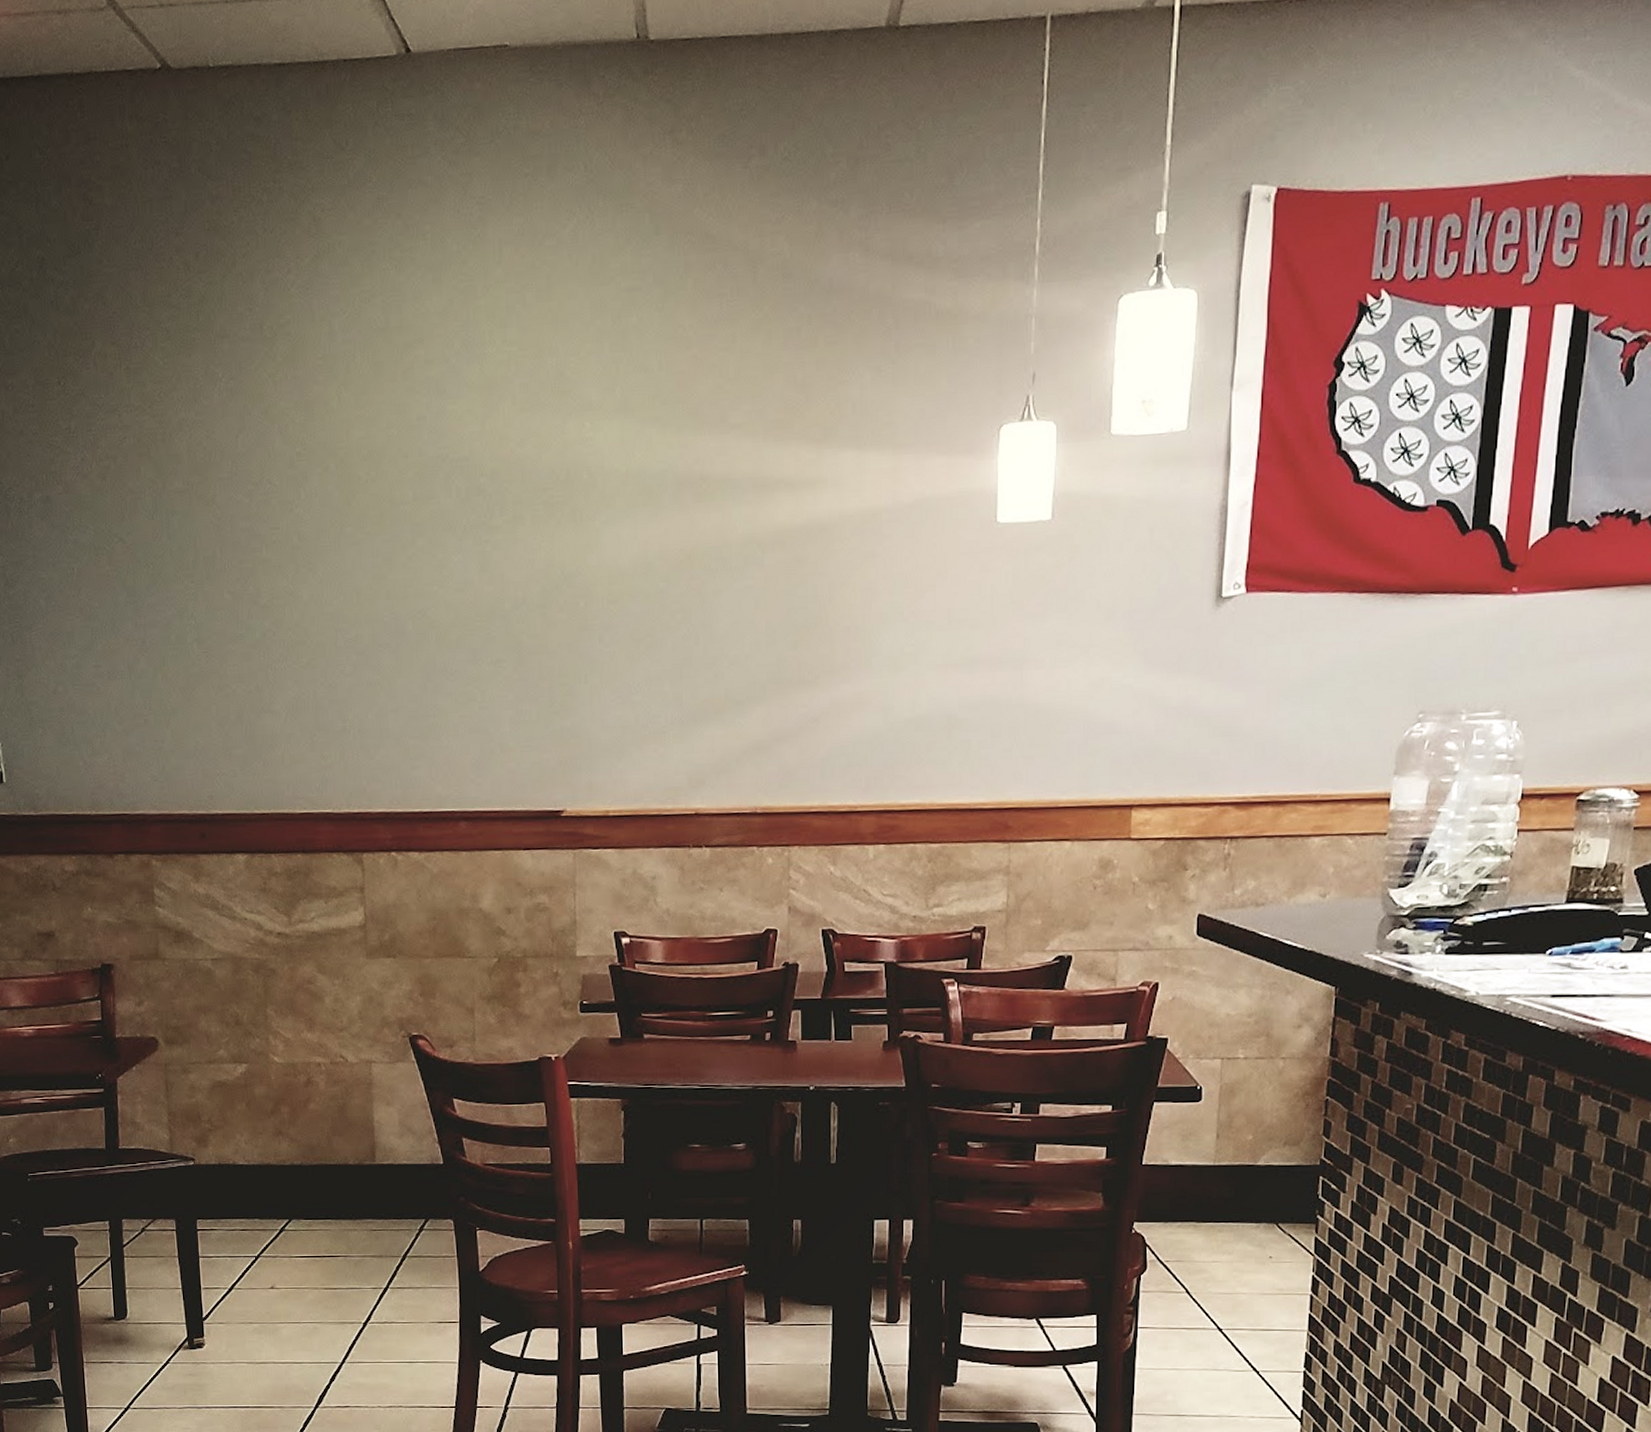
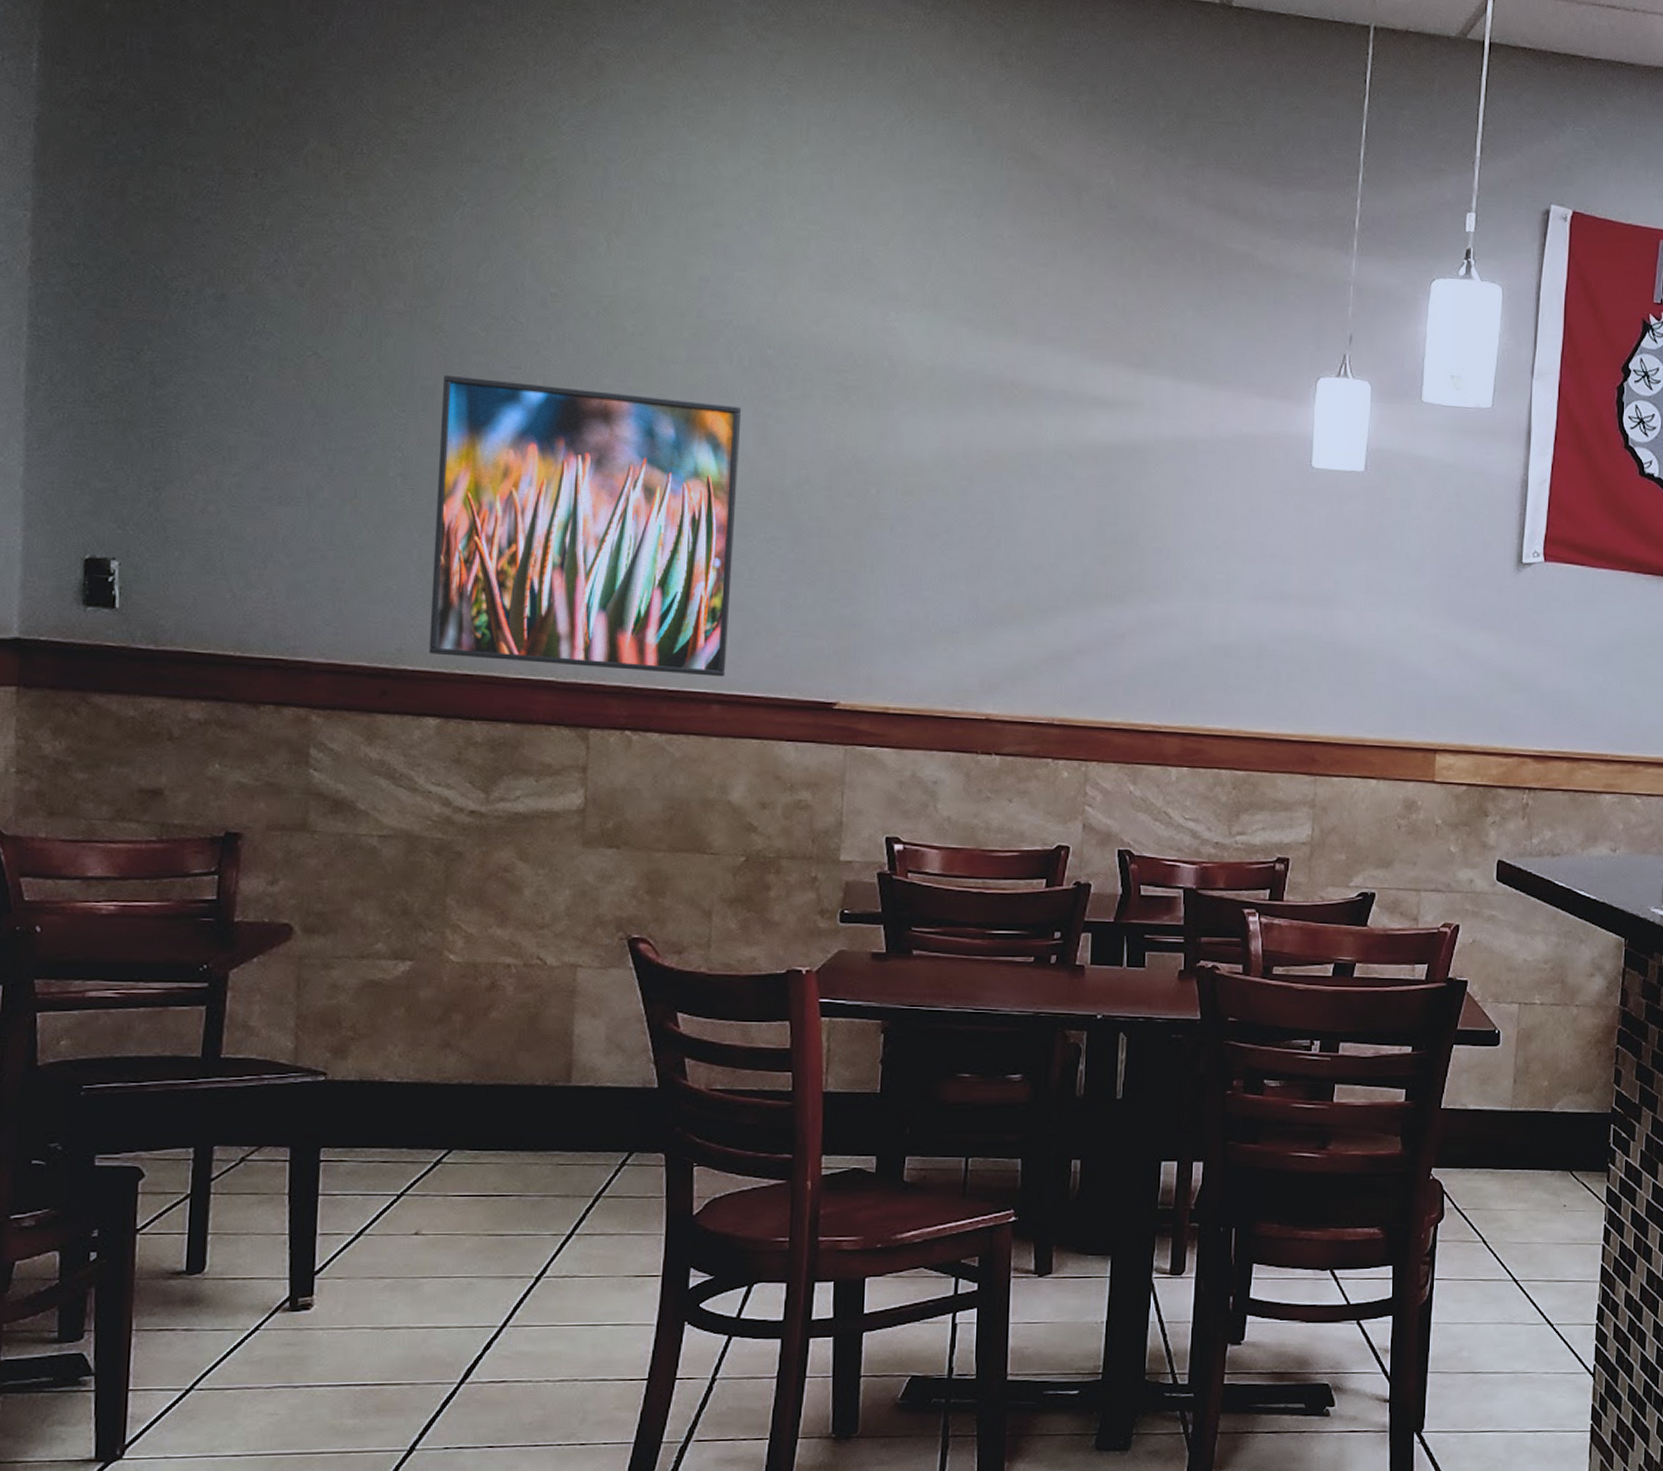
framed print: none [220,537,469,799] -> present [428,374,742,677]

